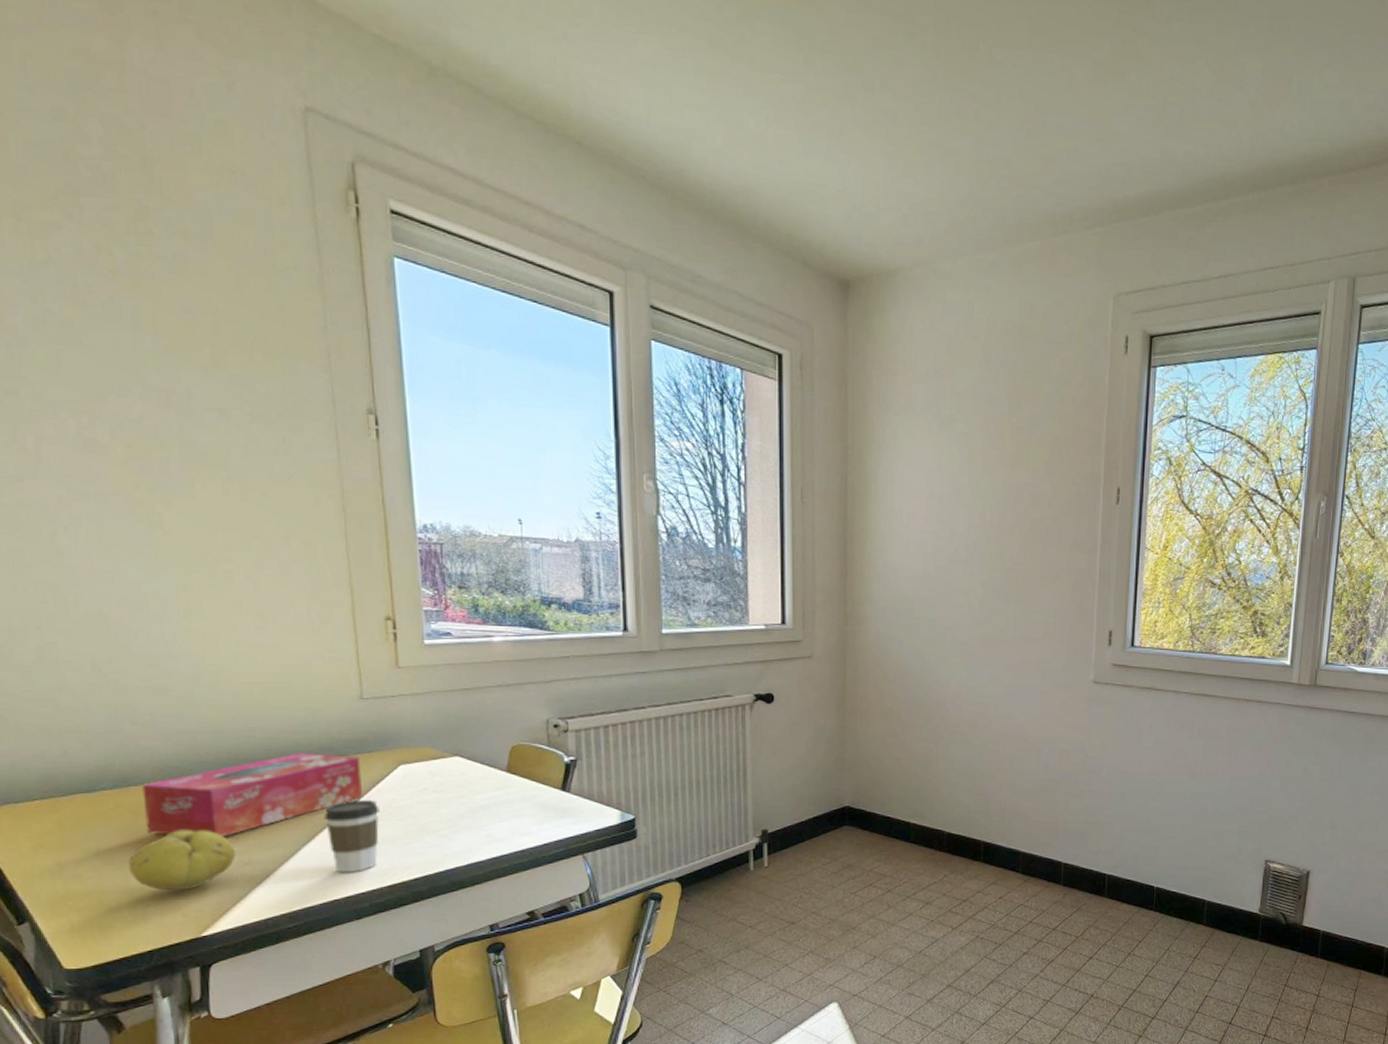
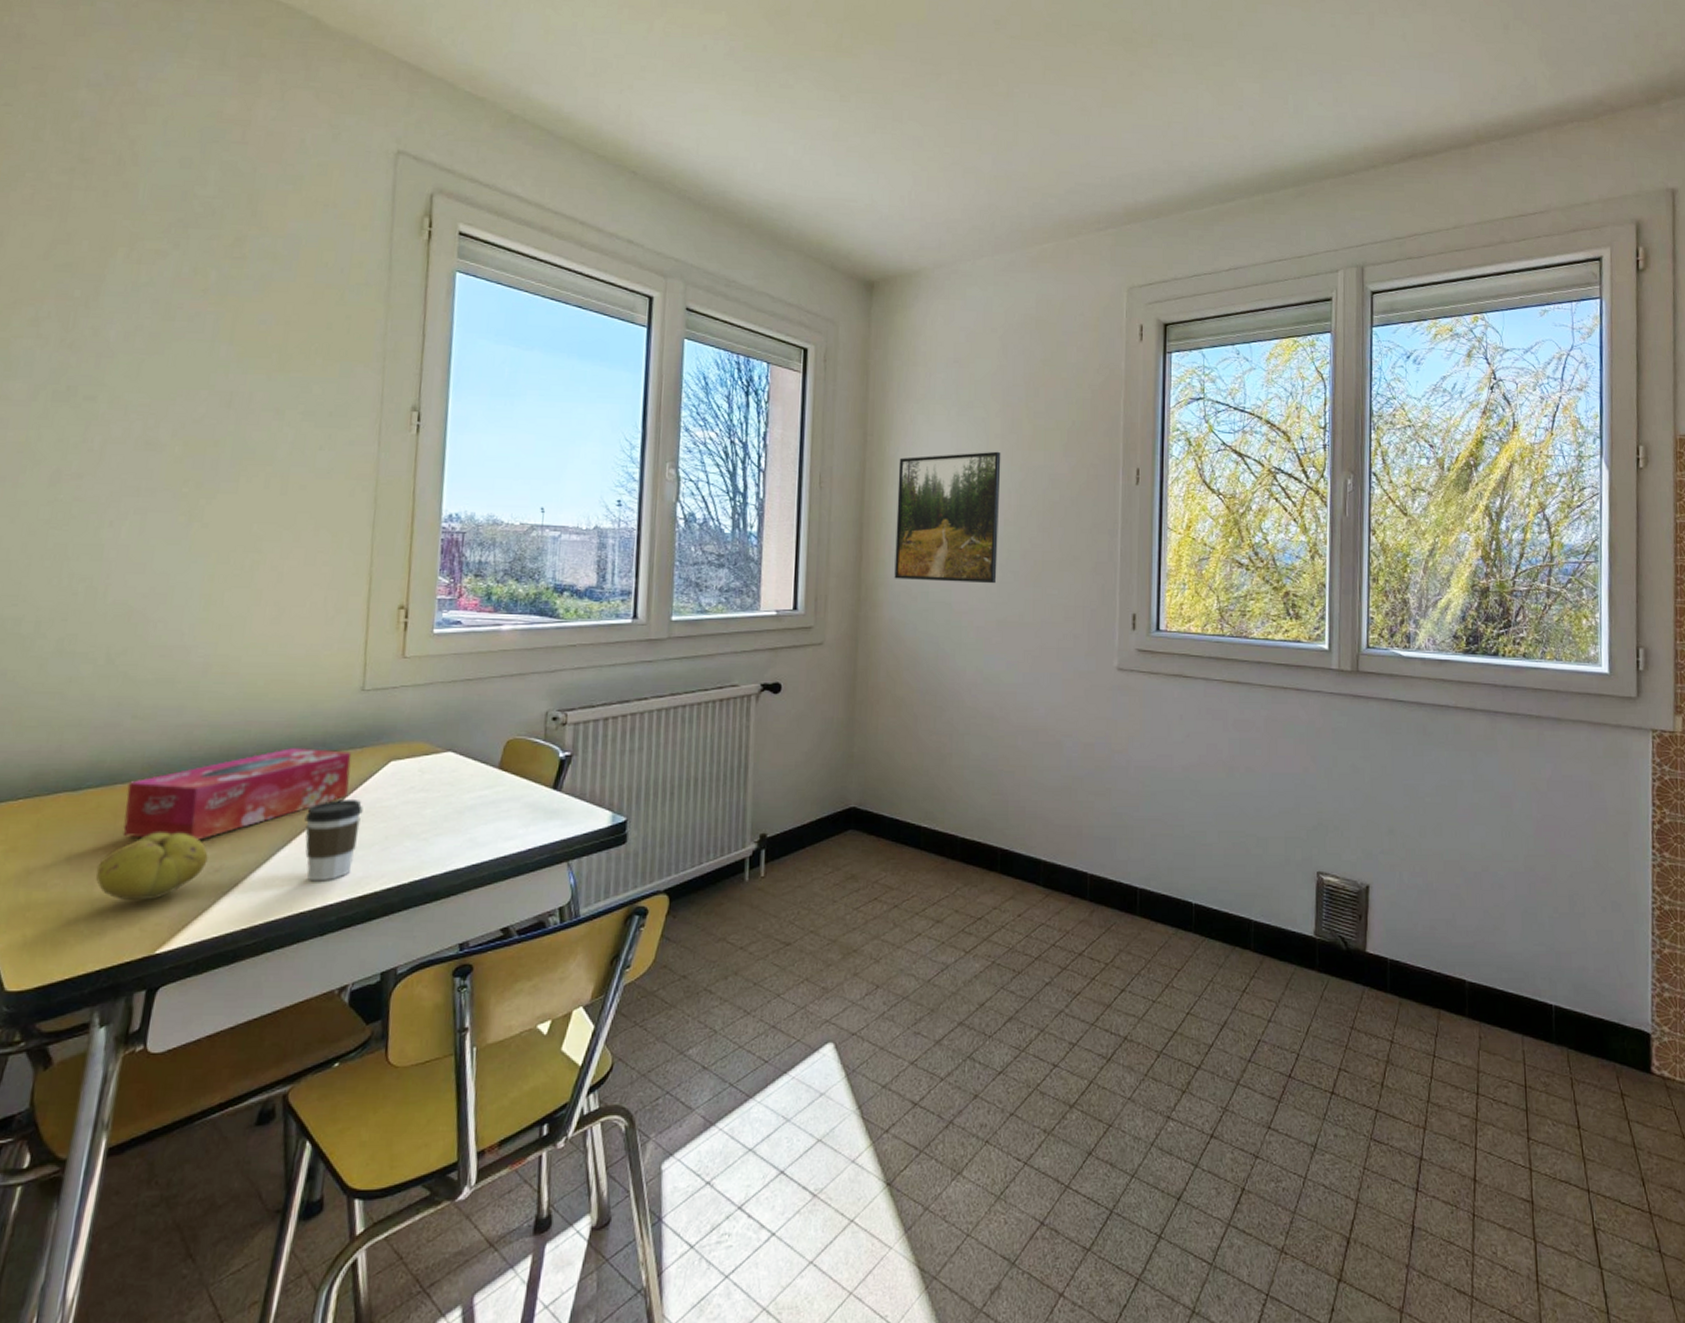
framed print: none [879,467,984,601] -> present [894,451,1001,584]

